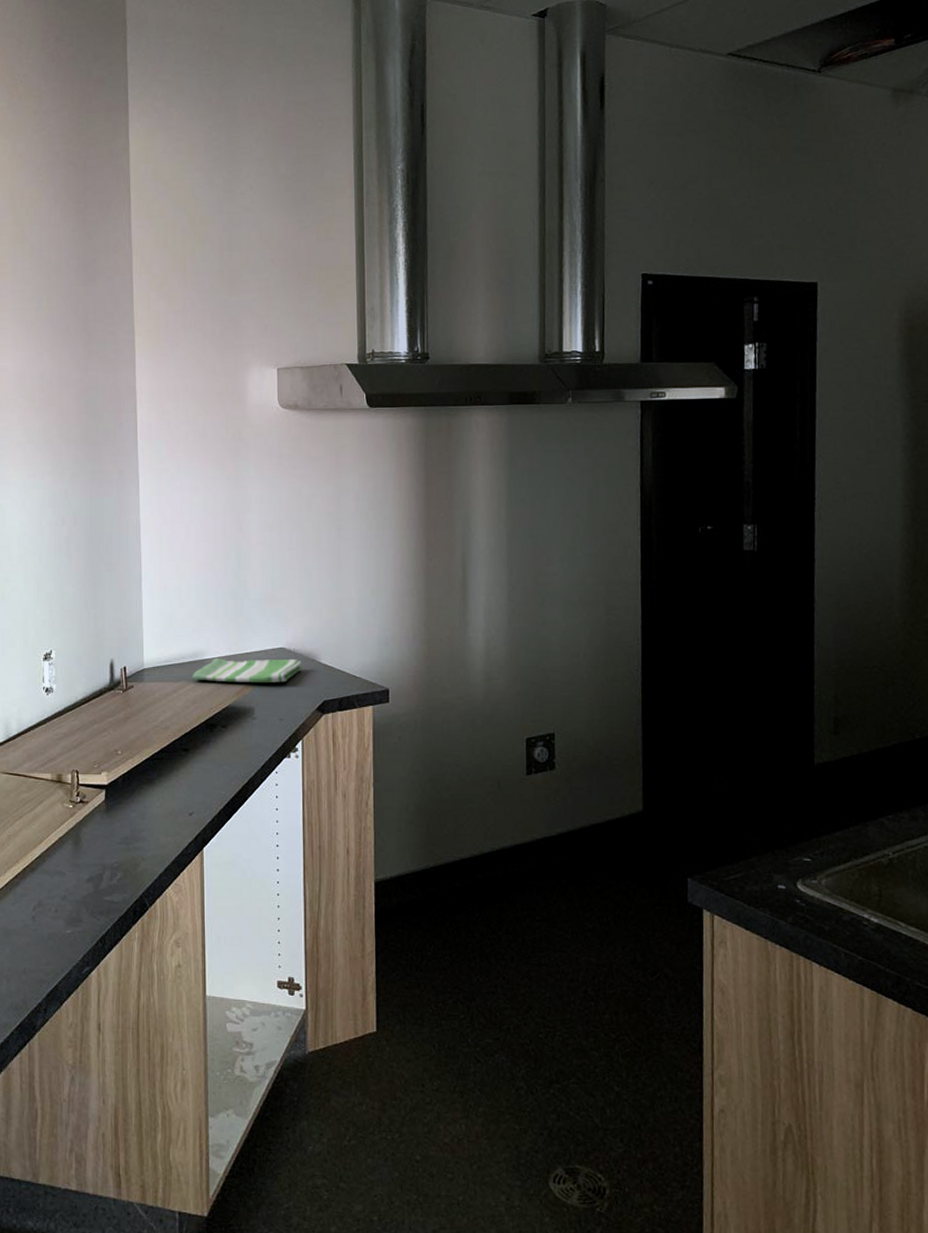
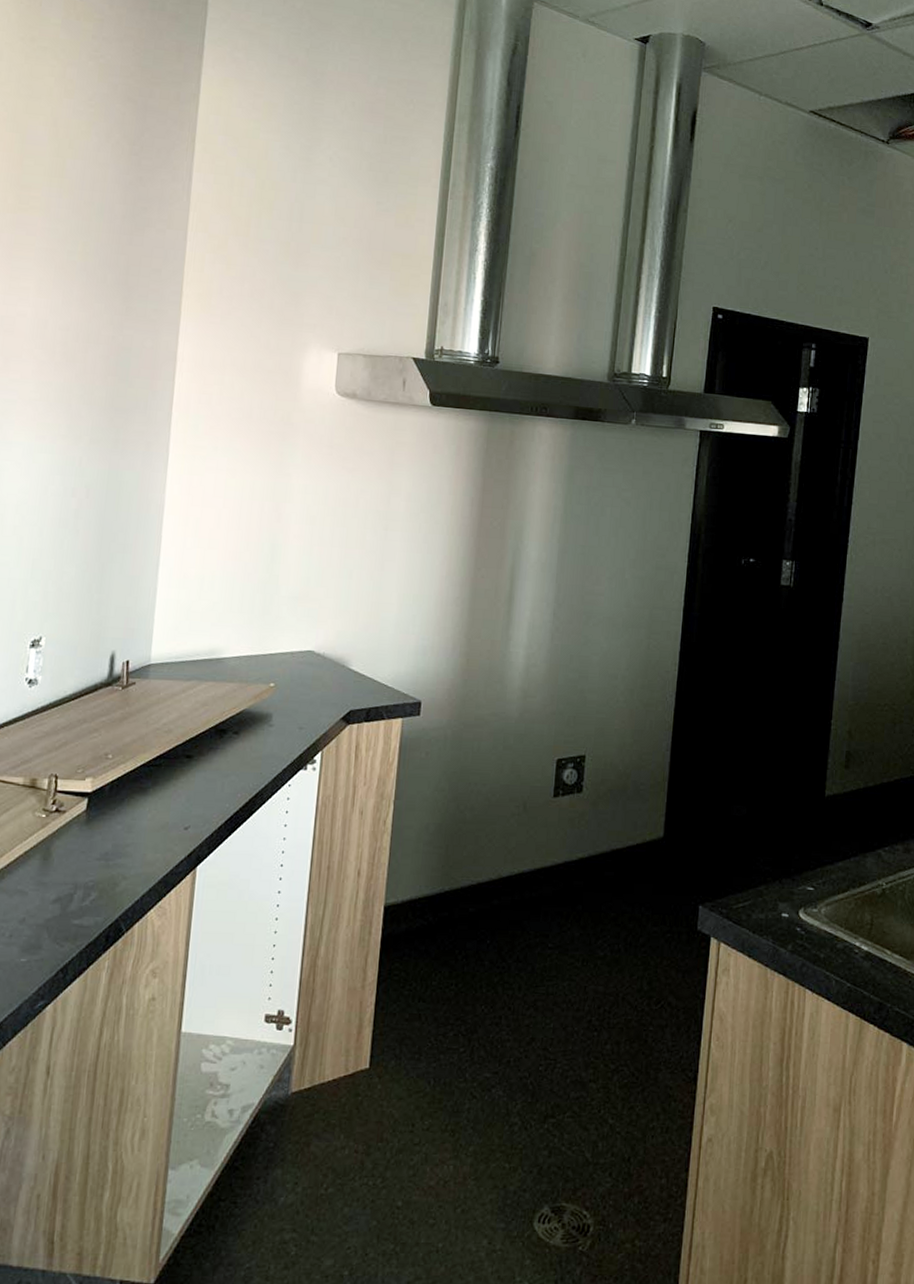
dish towel: present [192,657,302,682] -> none [205,656,331,688]

